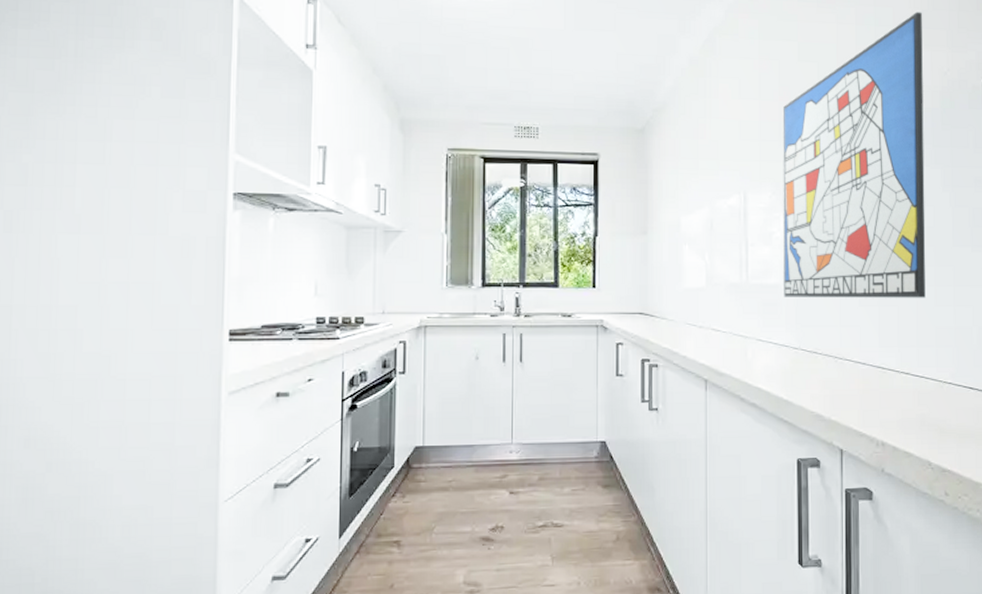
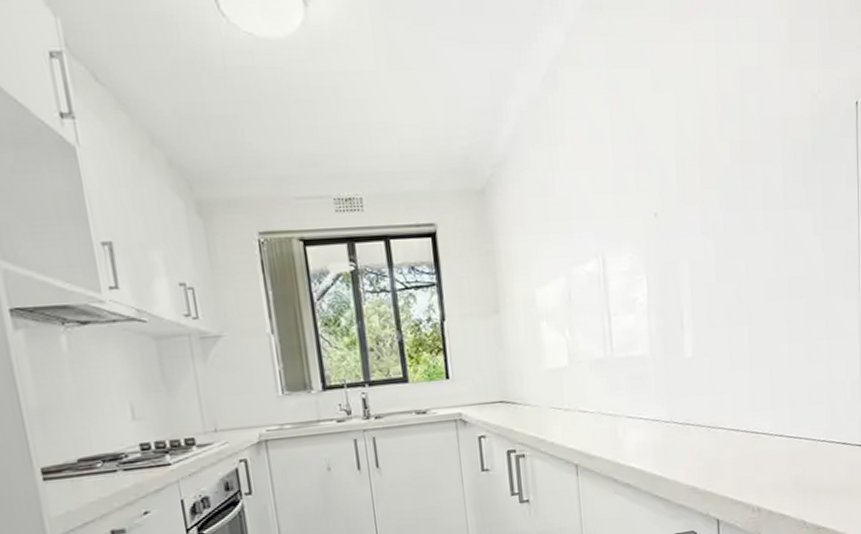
wall art: present [782,11,925,298] -> none [639,21,798,369]

